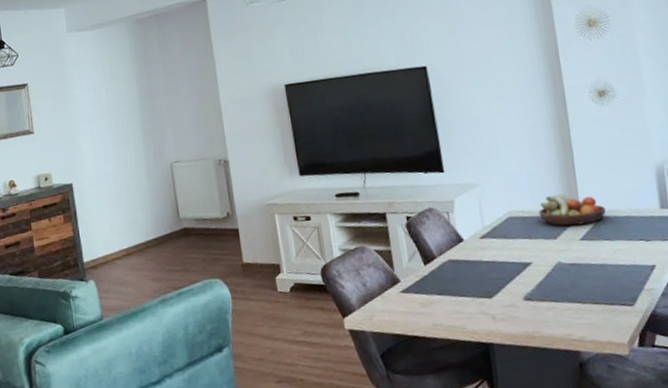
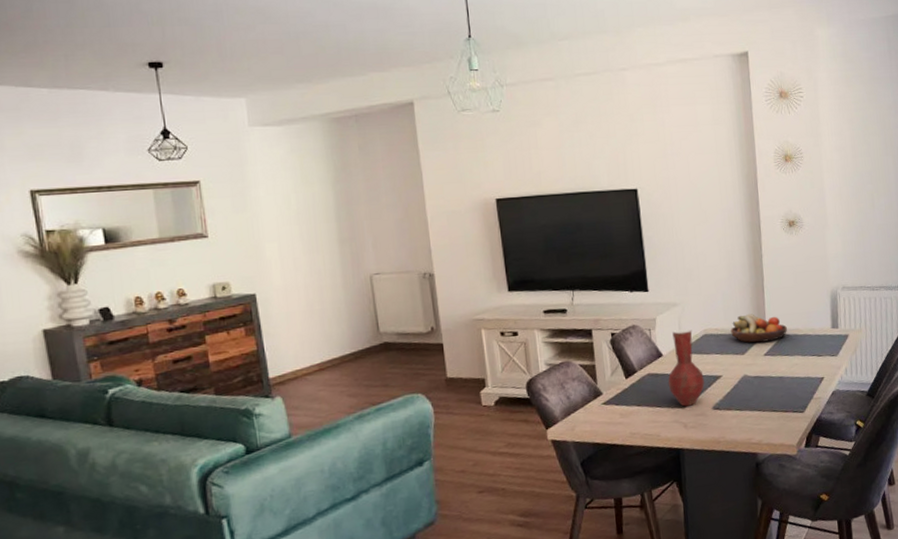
vase: none [471,211,513,297] -> present [668,329,705,407]

